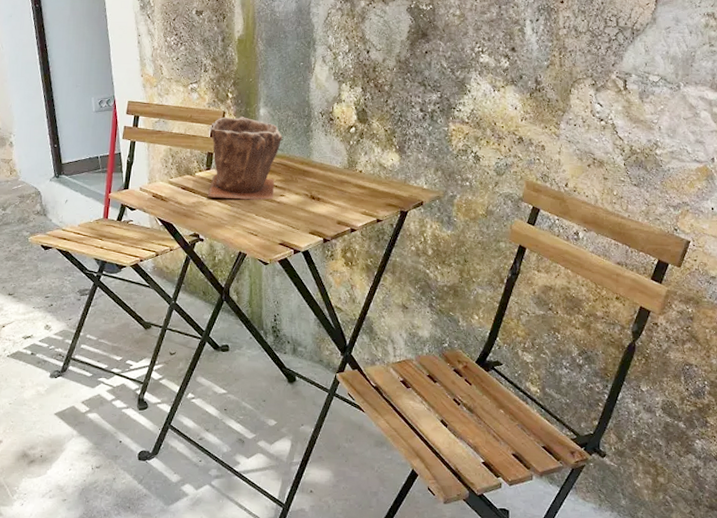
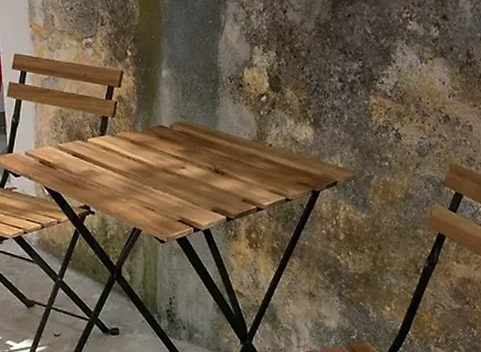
plant pot: present [208,117,283,201] -> none [101,77,186,172]

